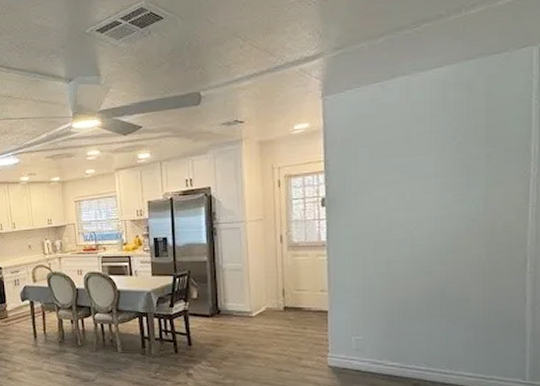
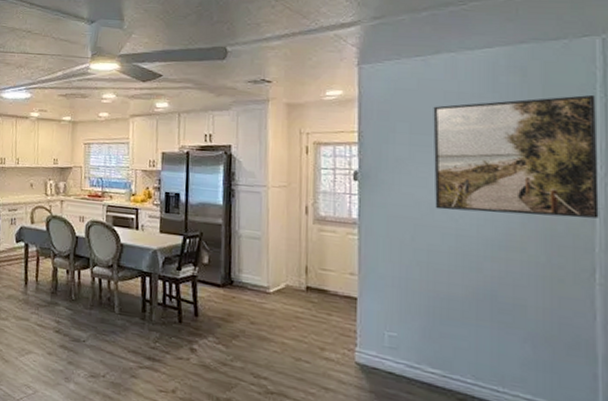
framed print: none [390,102,532,224] -> present [433,94,599,219]

